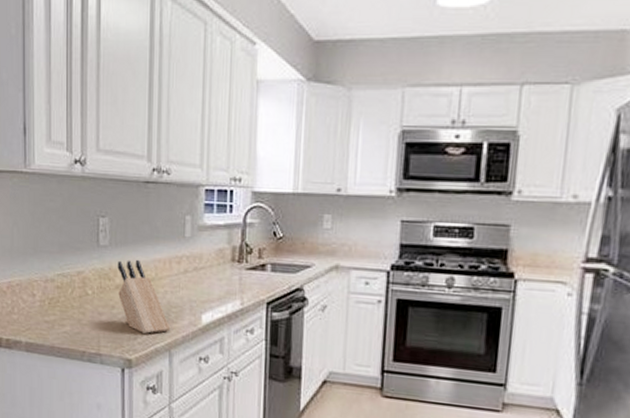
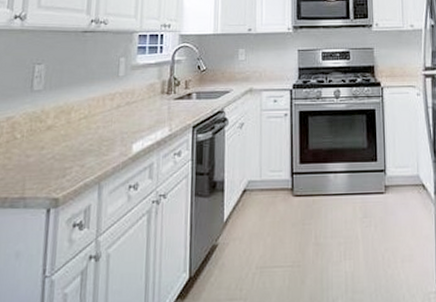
knife block: present [117,259,171,334] -> none [49,100,102,170]

